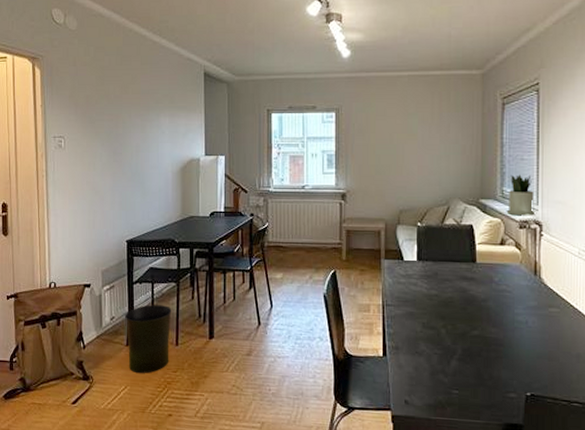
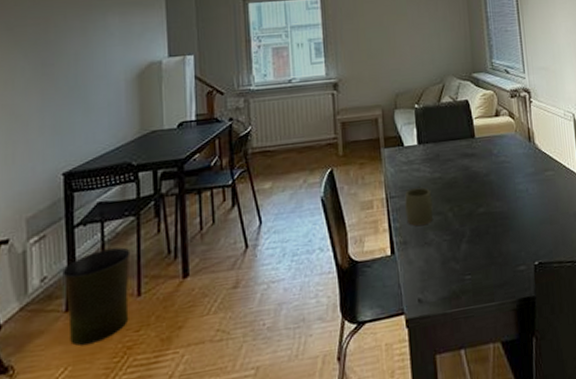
mug: none [400,301,427,336] -> present [404,187,433,226]
planter: present [506,174,536,216] -> none [497,45,524,86]

